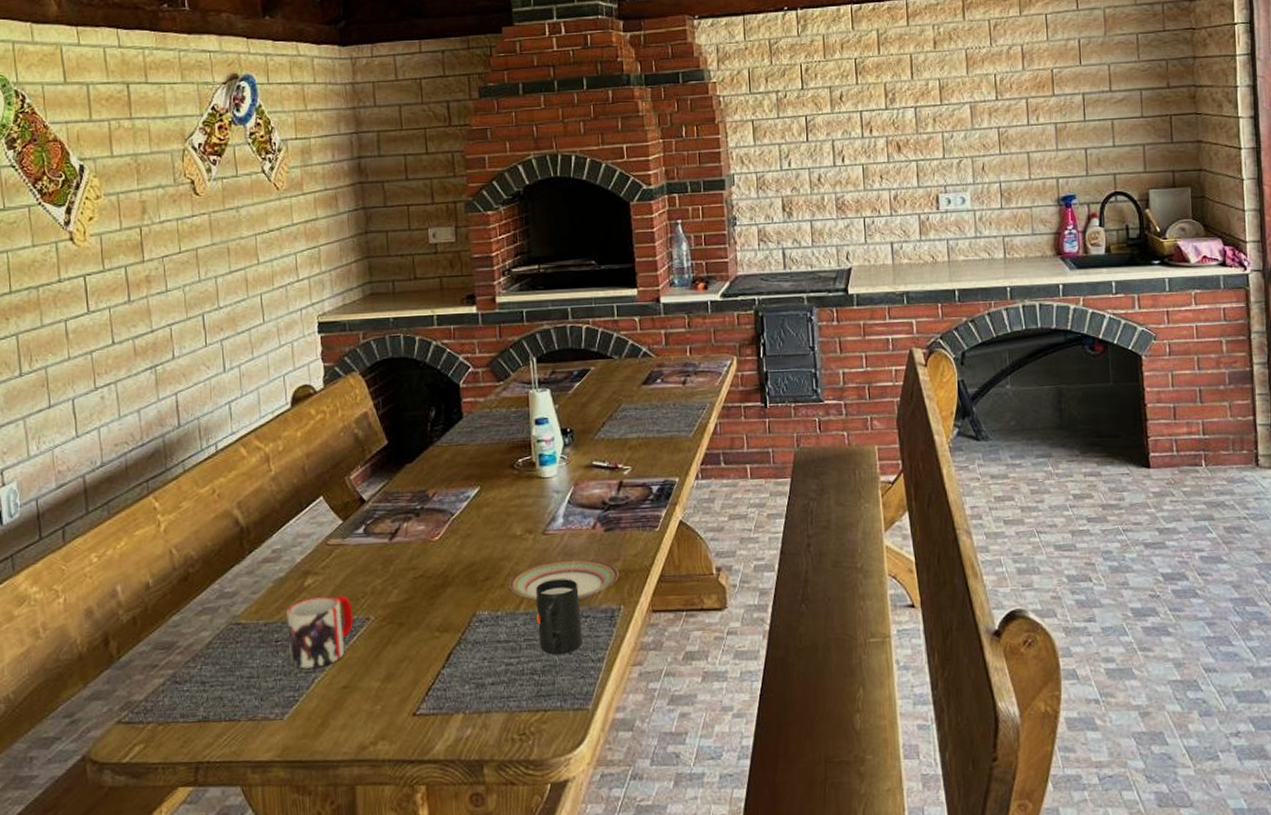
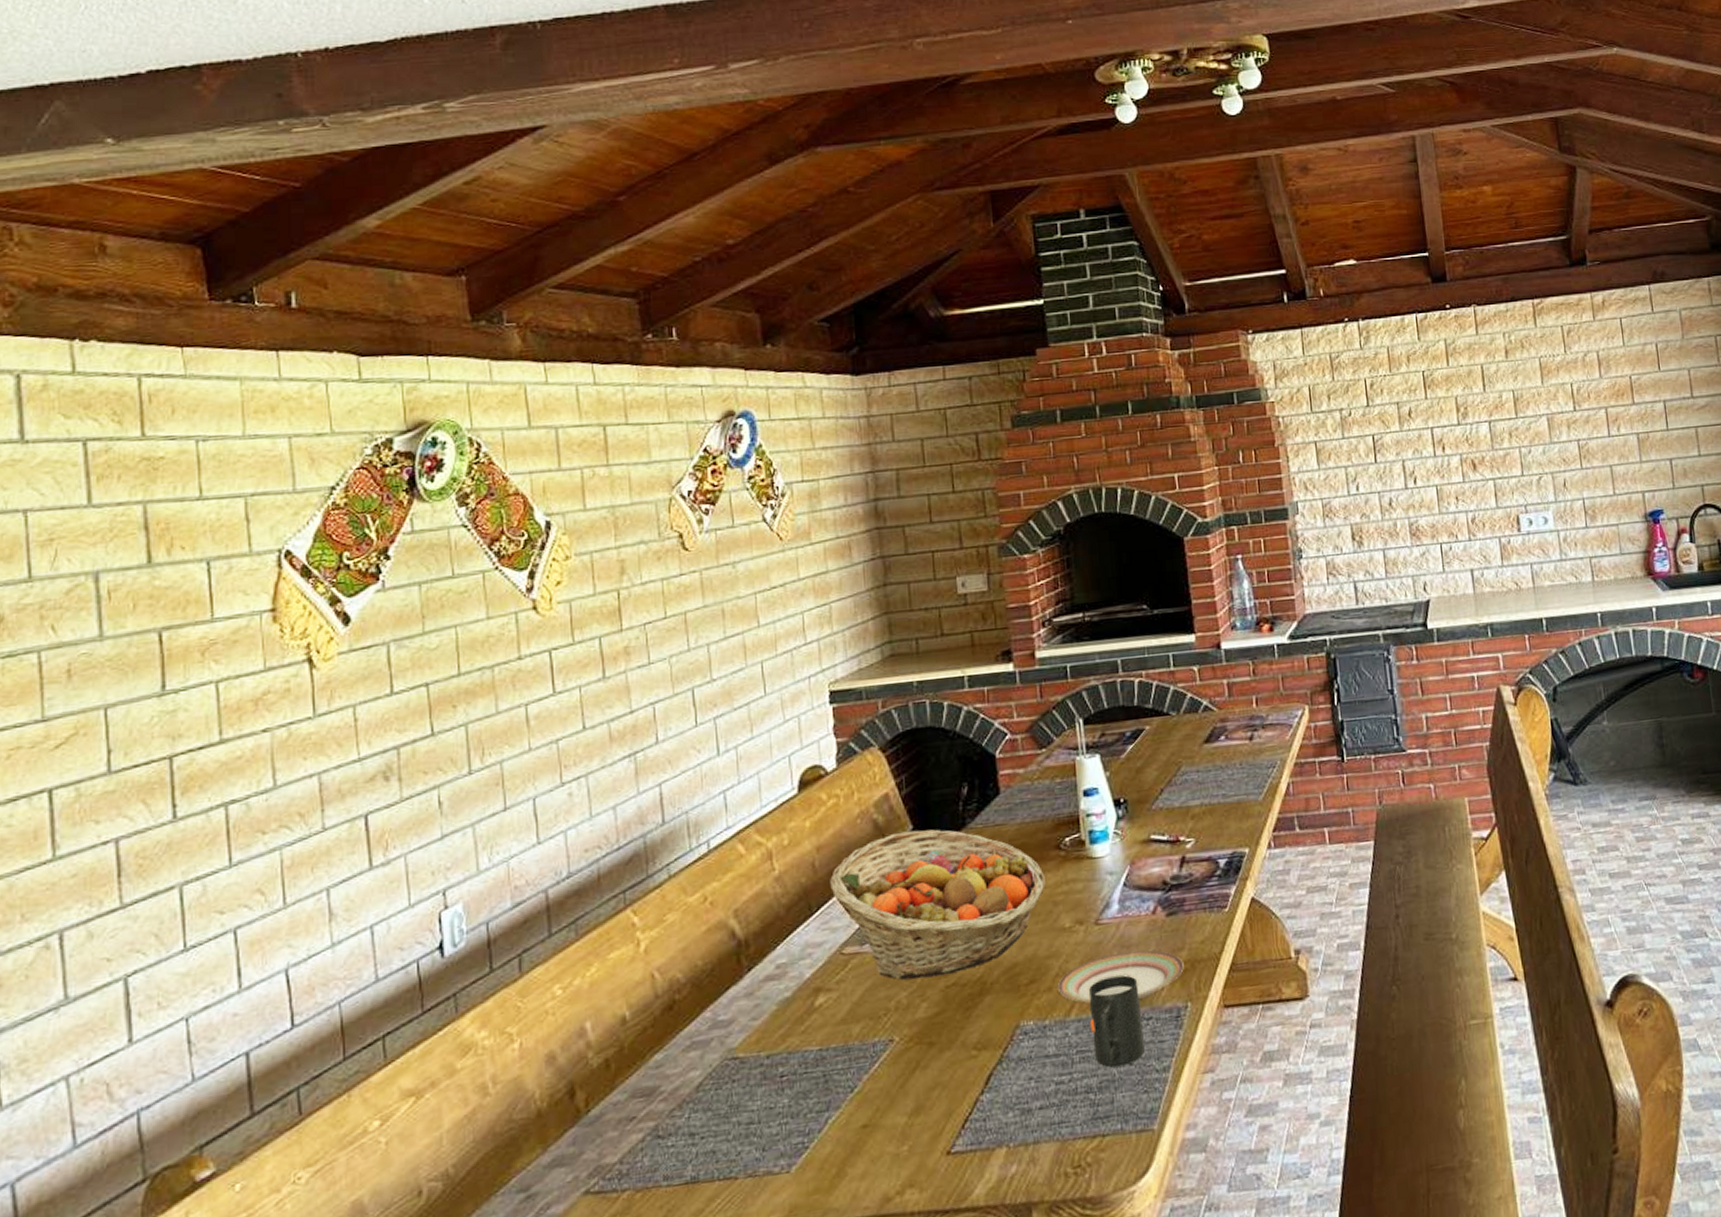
mug: present [286,596,354,669] -> none [793,1014,875,1107]
fruit basket: none [317,445,501,570] -> present [830,829,1046,980]

